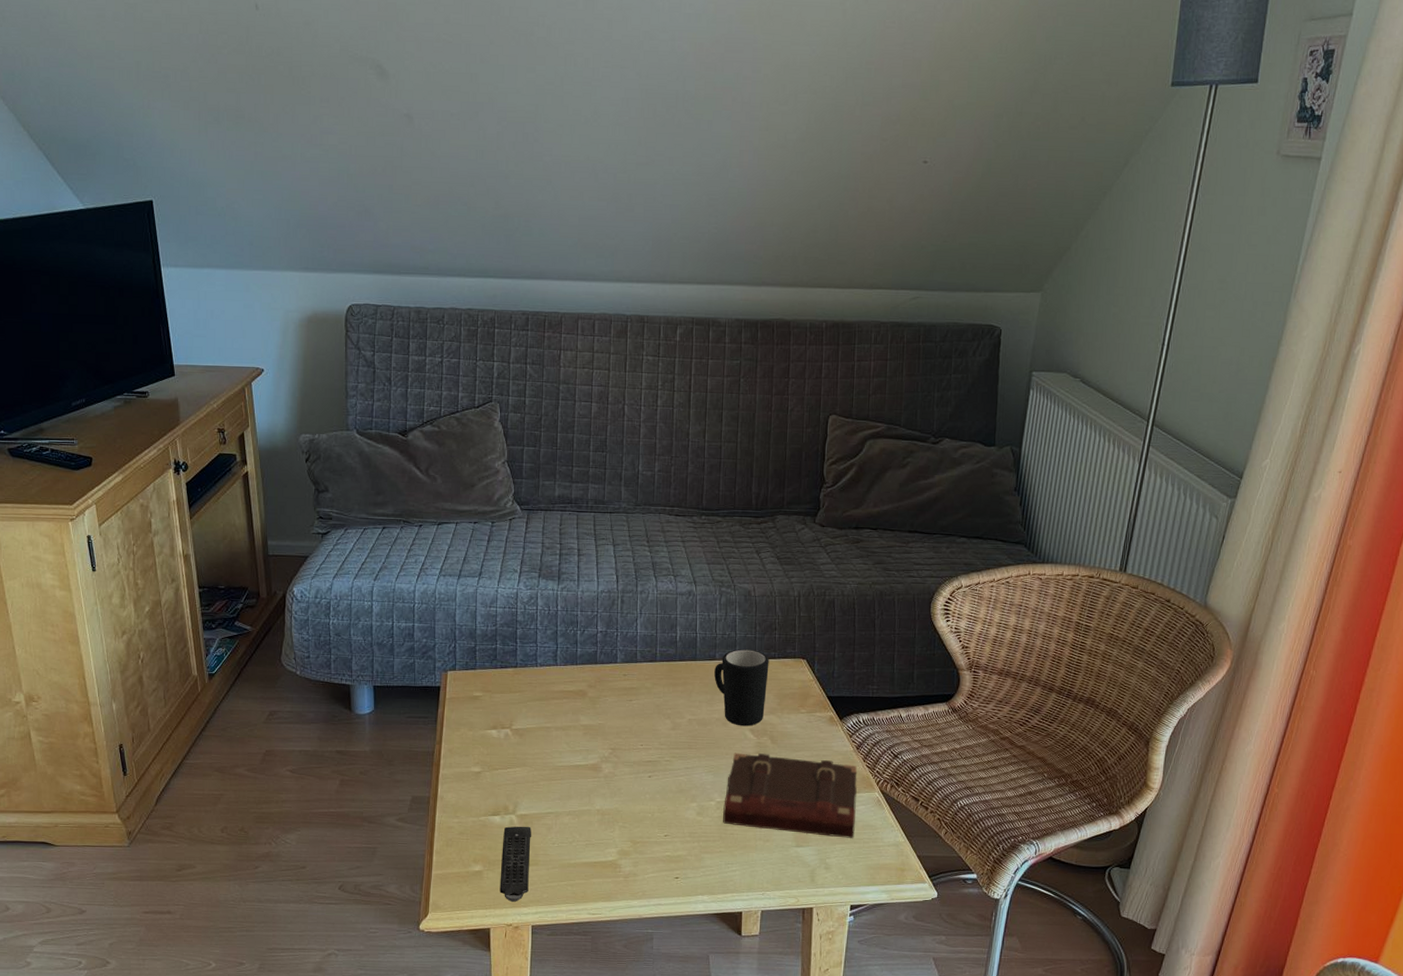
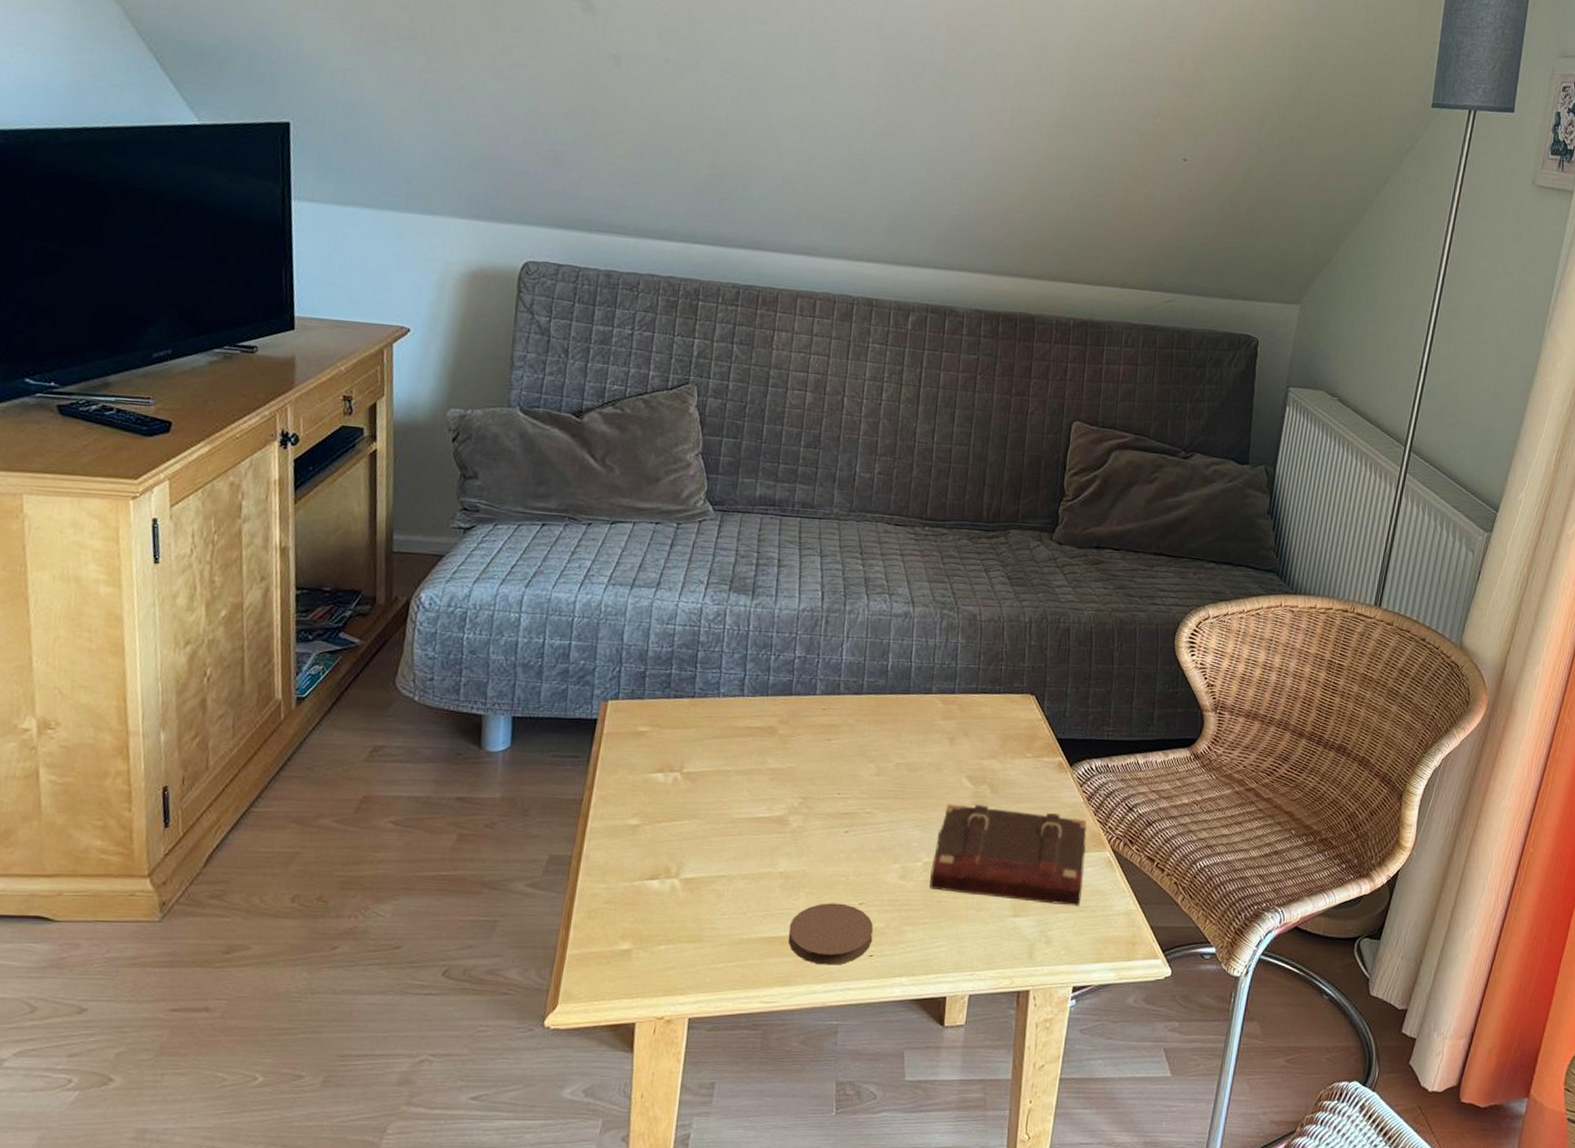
remote control: present [499,826,532,902] -> none [651,892,698,988]
coaster: none [607,835,678,885] -> present [788,903,874,965]
mug: present [714,649,769,727] -> none [929,681,993,773]

